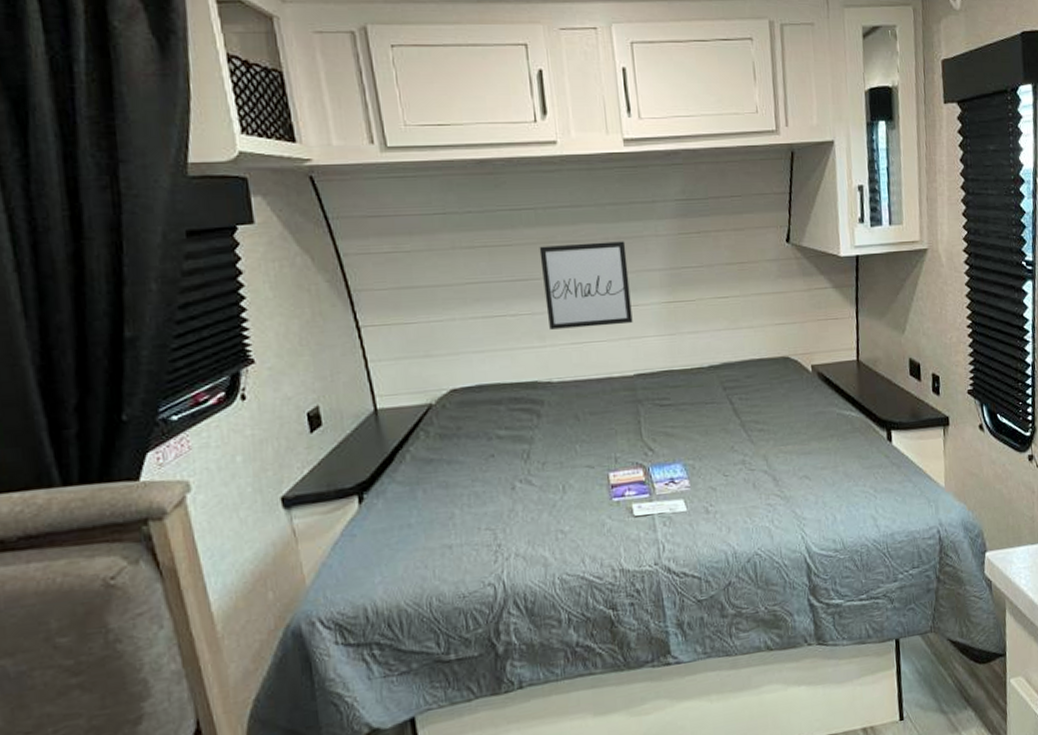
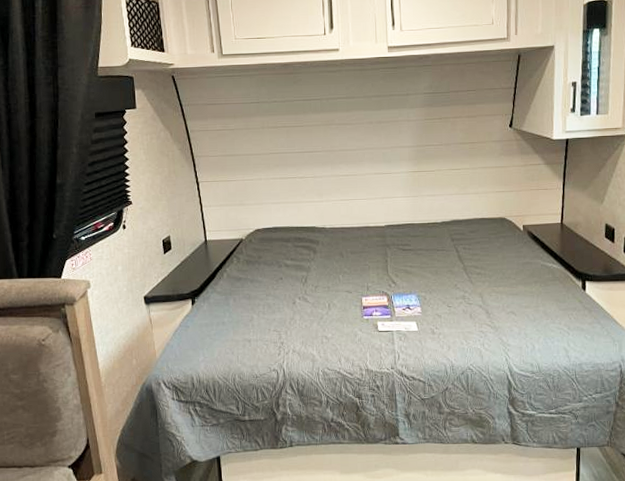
wall art: present [539,241,633,330] -> none [322,124,386,189]

